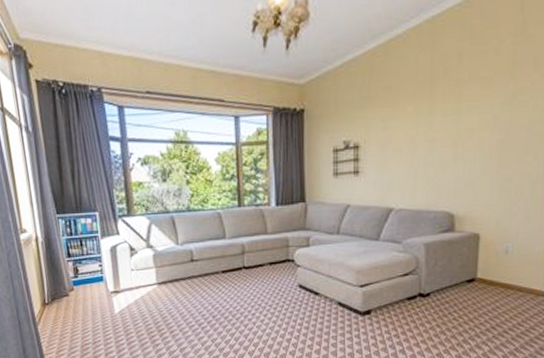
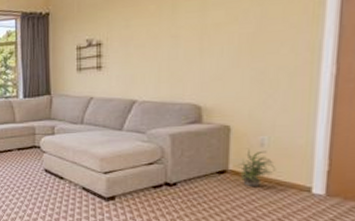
potted plant: none [482,255,518,295] -> present [234,148,277,188]

